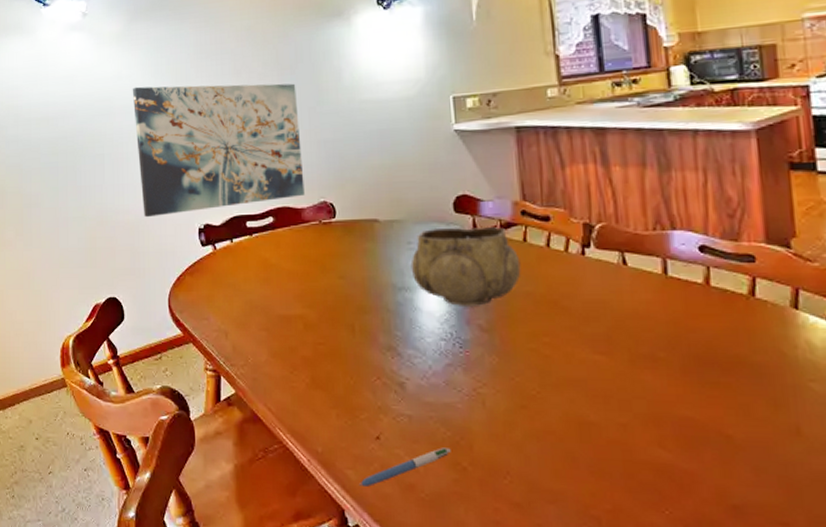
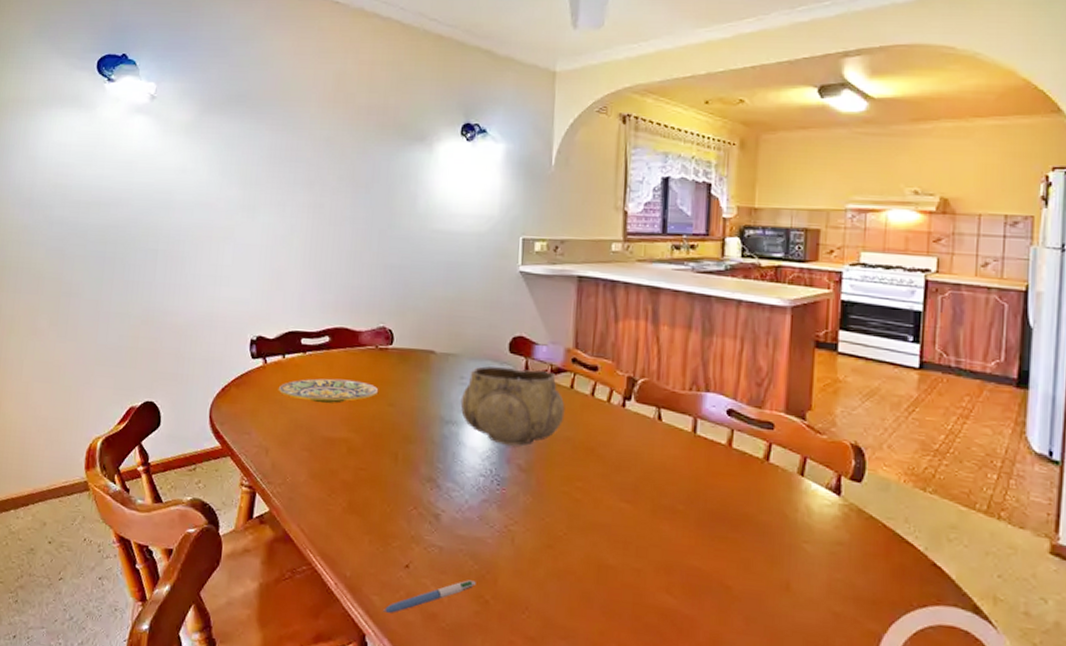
wall art: present [132,83,305,218] -> none [193,183,369,323]
plate: none [230,257,328,283] -> present [278,378,379,404]

